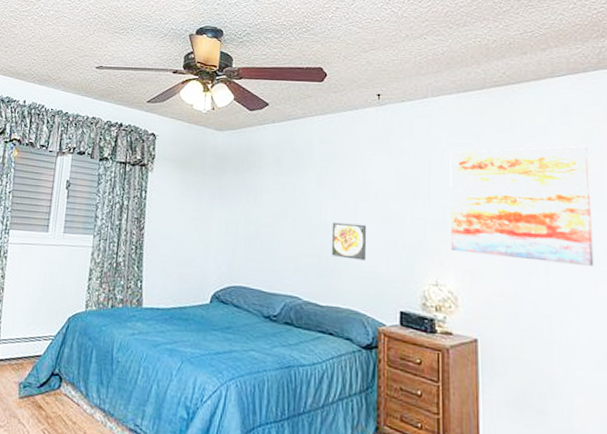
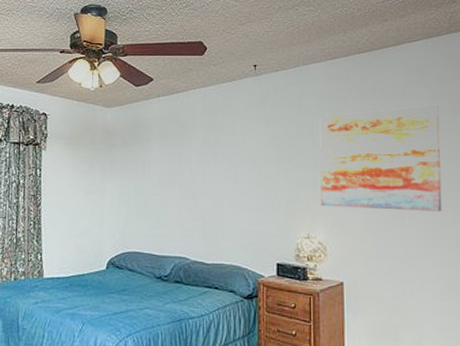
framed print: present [331,222,366,261] -> none [215,187,246,220]

